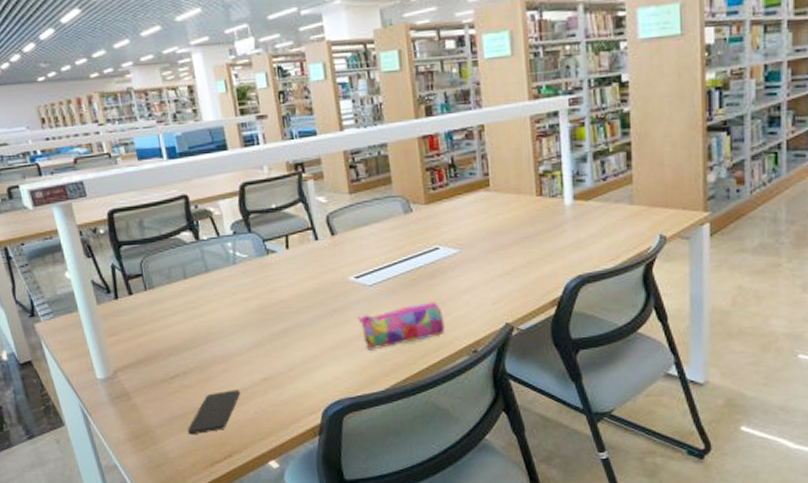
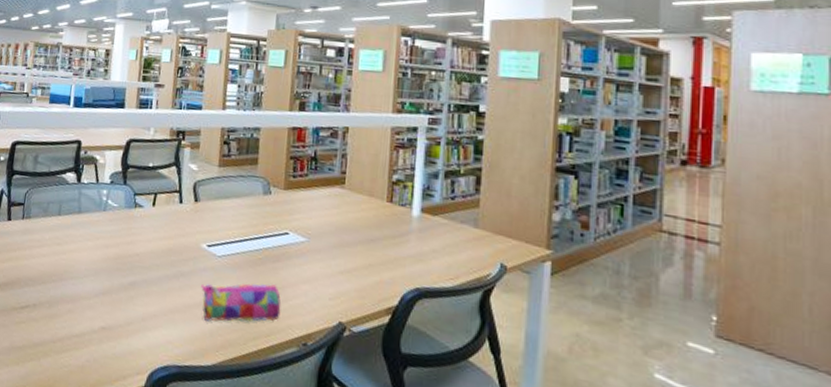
smartphone: present [188,389,240,435] -> none [21,331,78,372]

